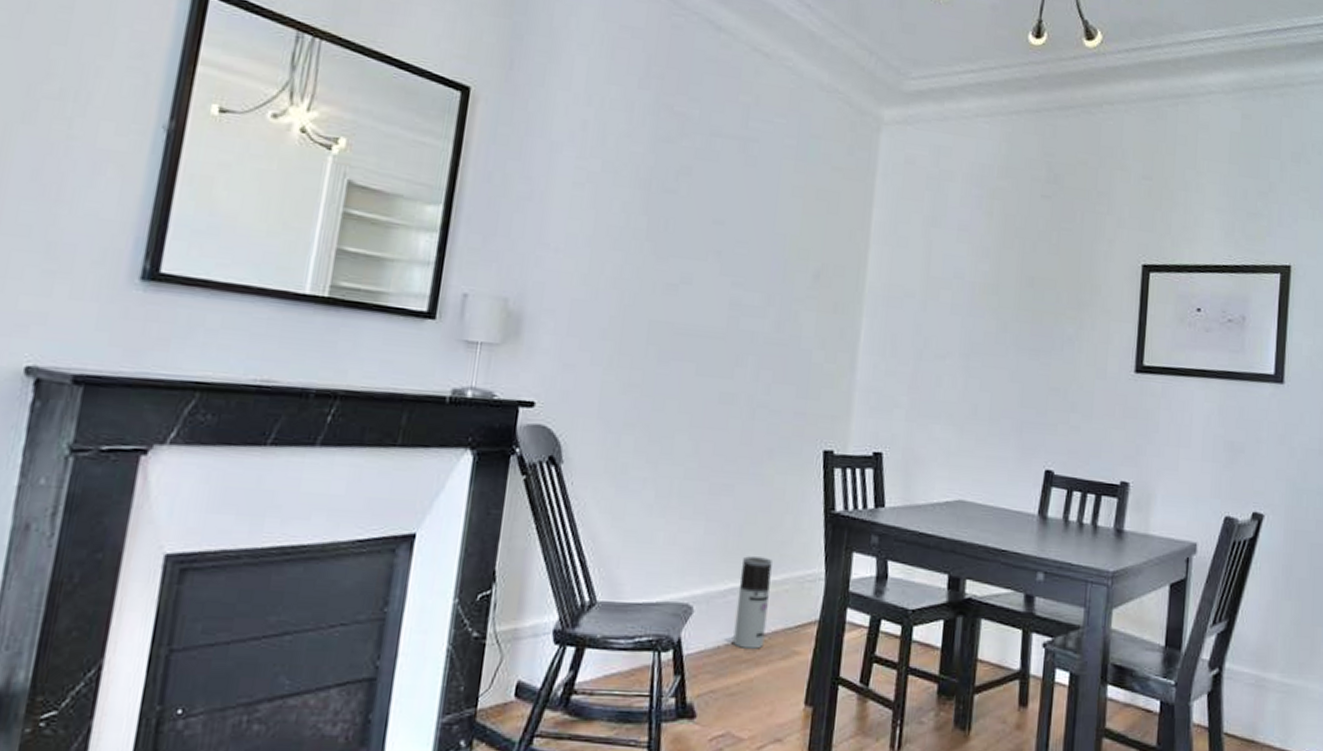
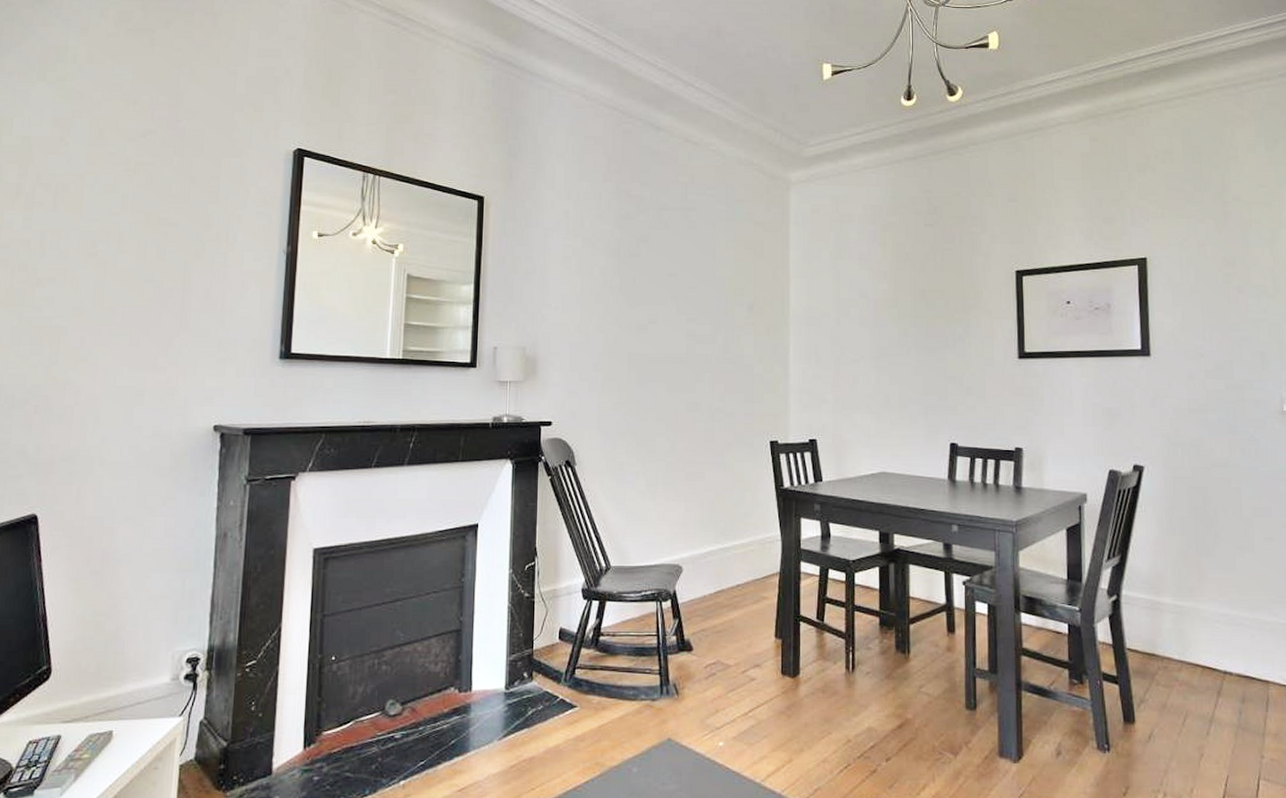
air purifier: present [733,556,772,649] -> none [715,526,740,596]

